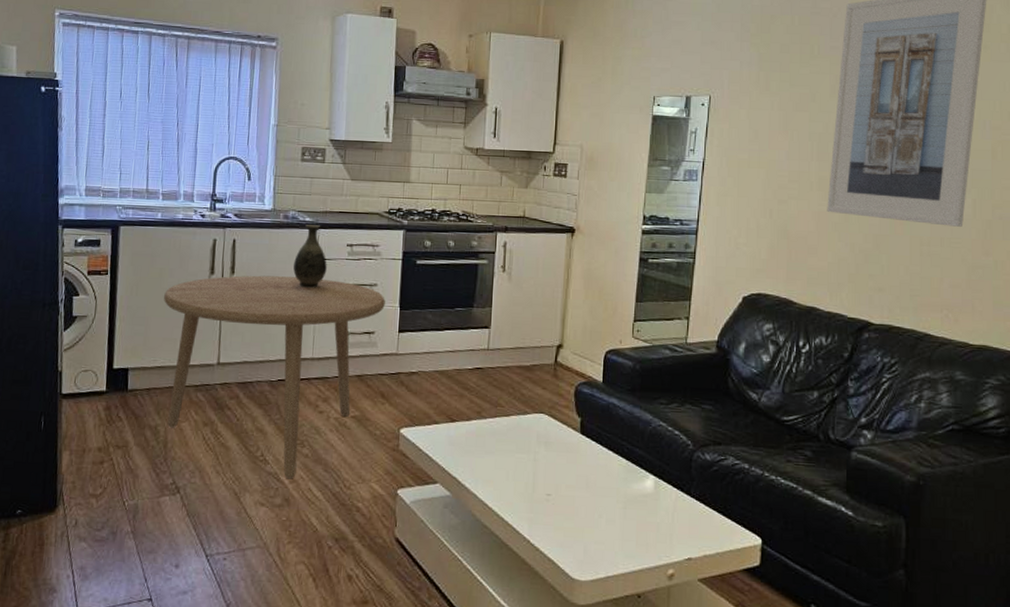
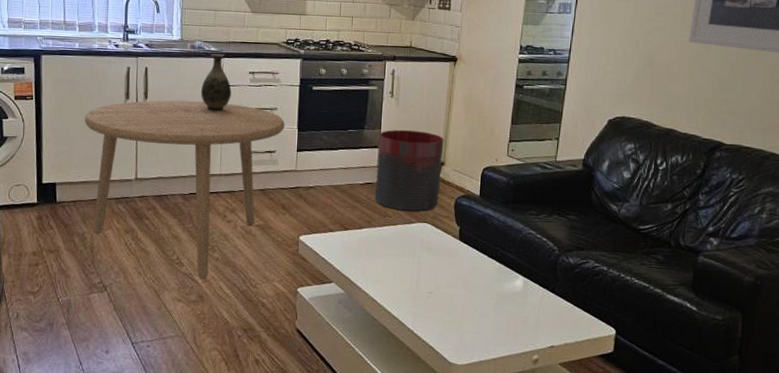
trash can: none [484,307,562,401] -> present [374,129,444,212]

